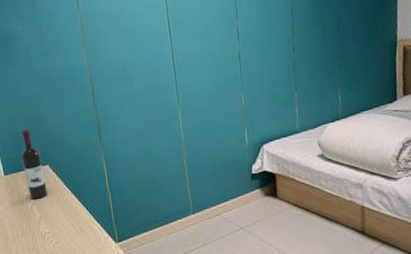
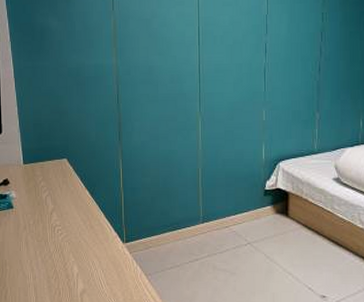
wine bottle: present [21,130,48,199] -> none [42,122,63,191]

